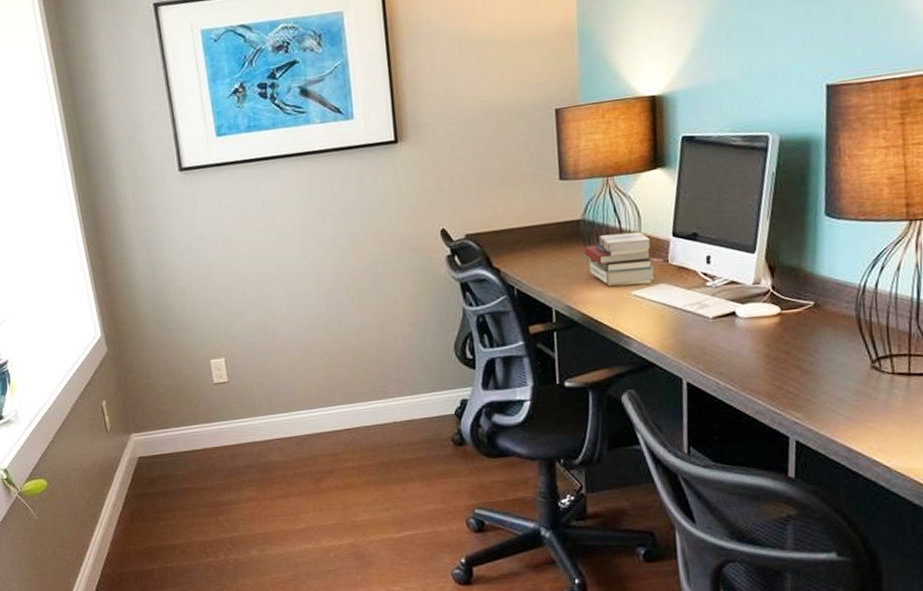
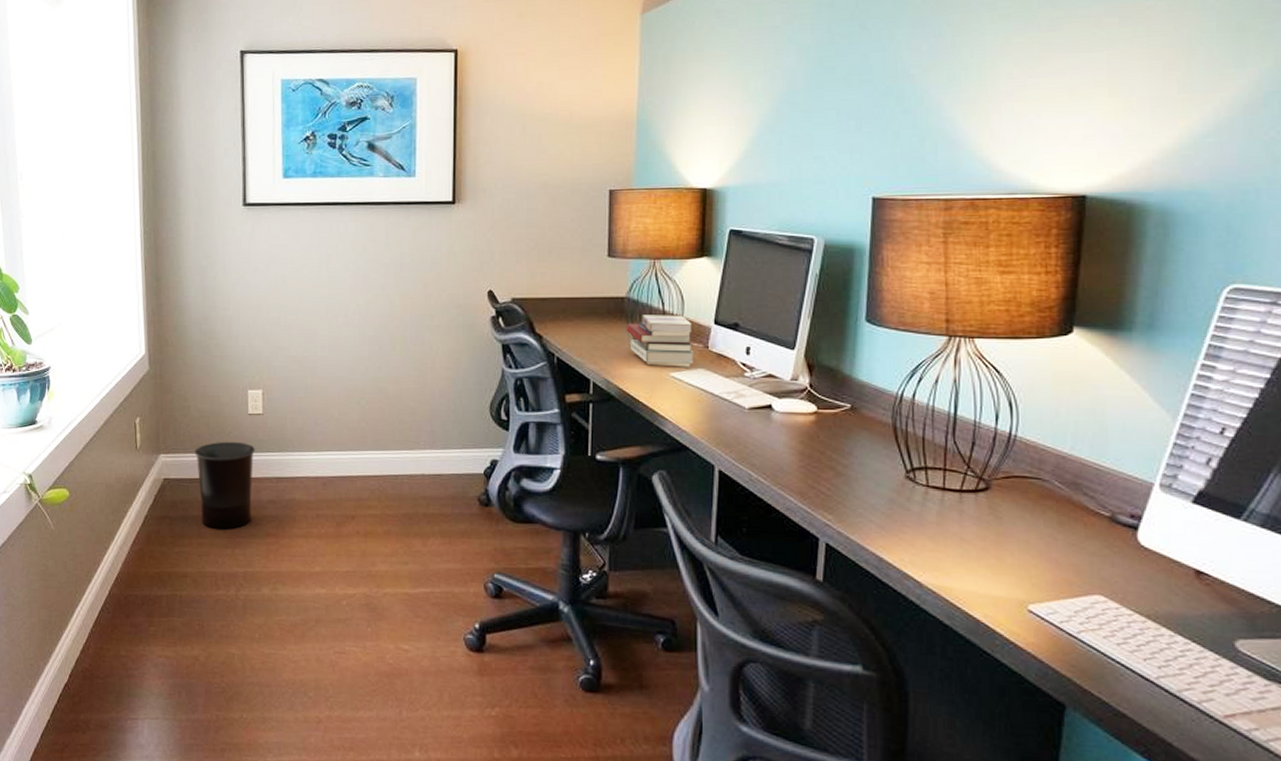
waste bin: none [165,412,231,500] -> present [195,441,256,529]

